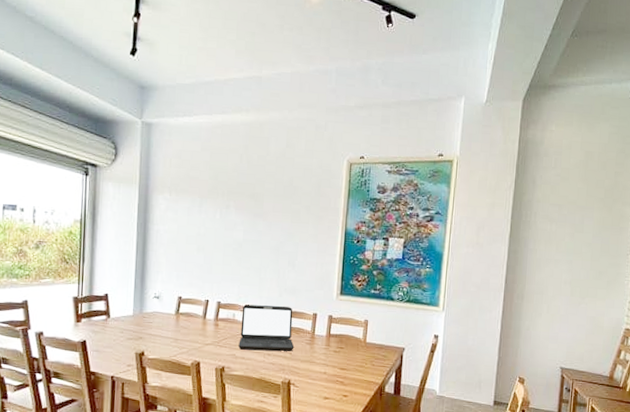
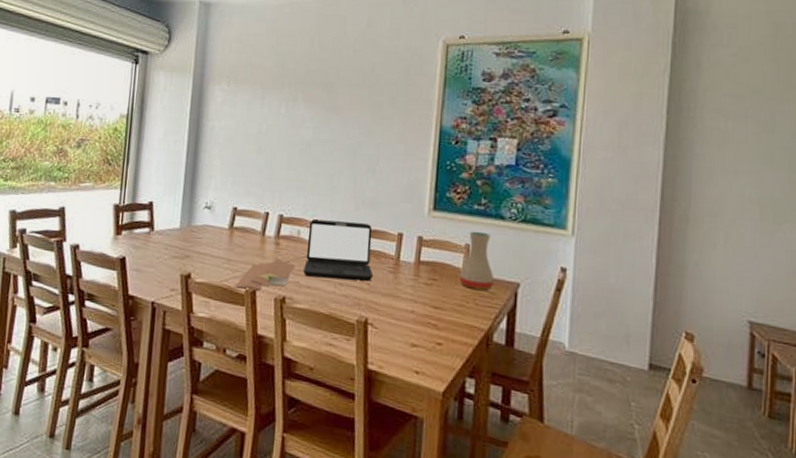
papers: none [182,336,232,363] -> present [235,258,295,291]
vase: none [359,310,386,355] -> present [458,231,494,291]

